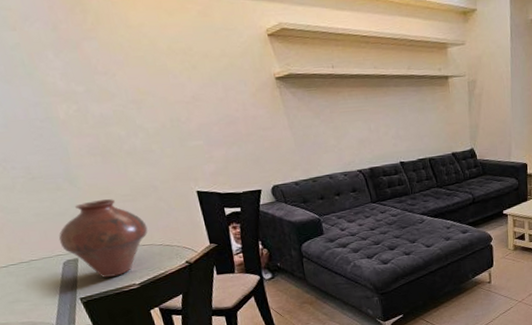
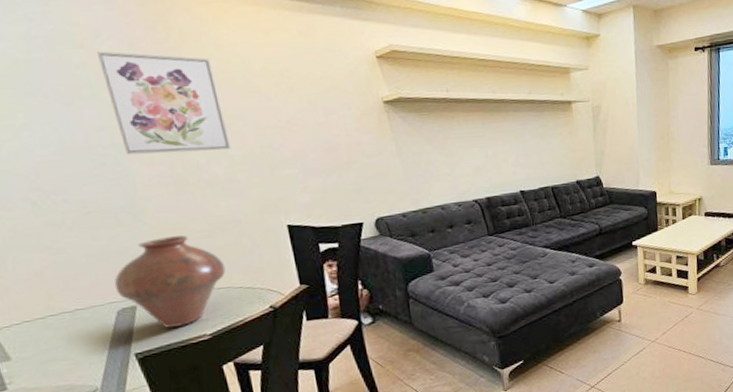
wall art: none [27,33,146,128] -> present [97,51,231,155]

